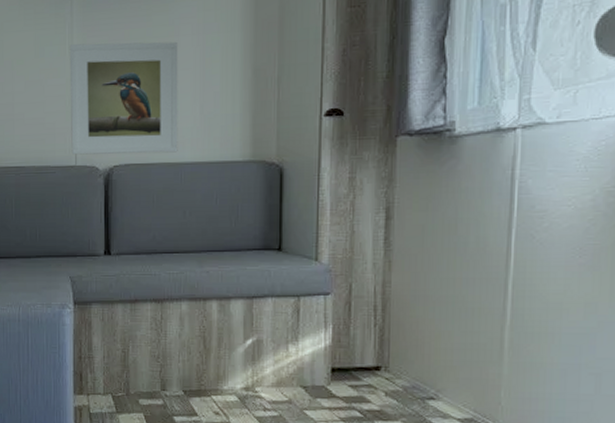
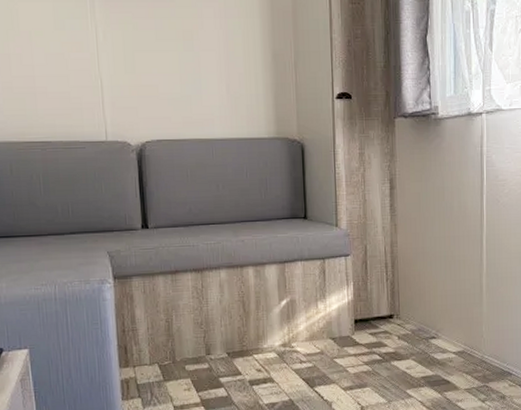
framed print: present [69,41,178,155] -> none [92,19,208,130]

